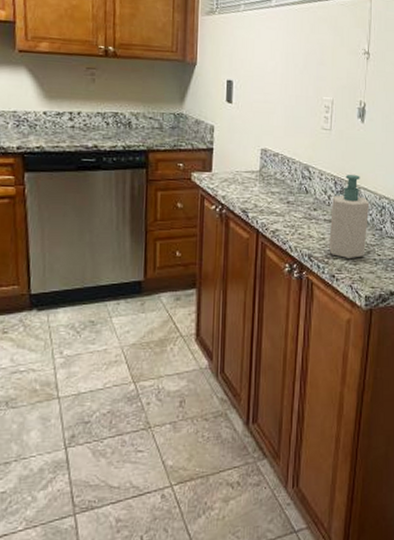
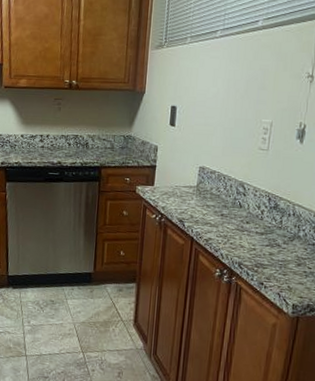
soap bottle: present [329,174,370,258] -> none [259,191,304,269]

